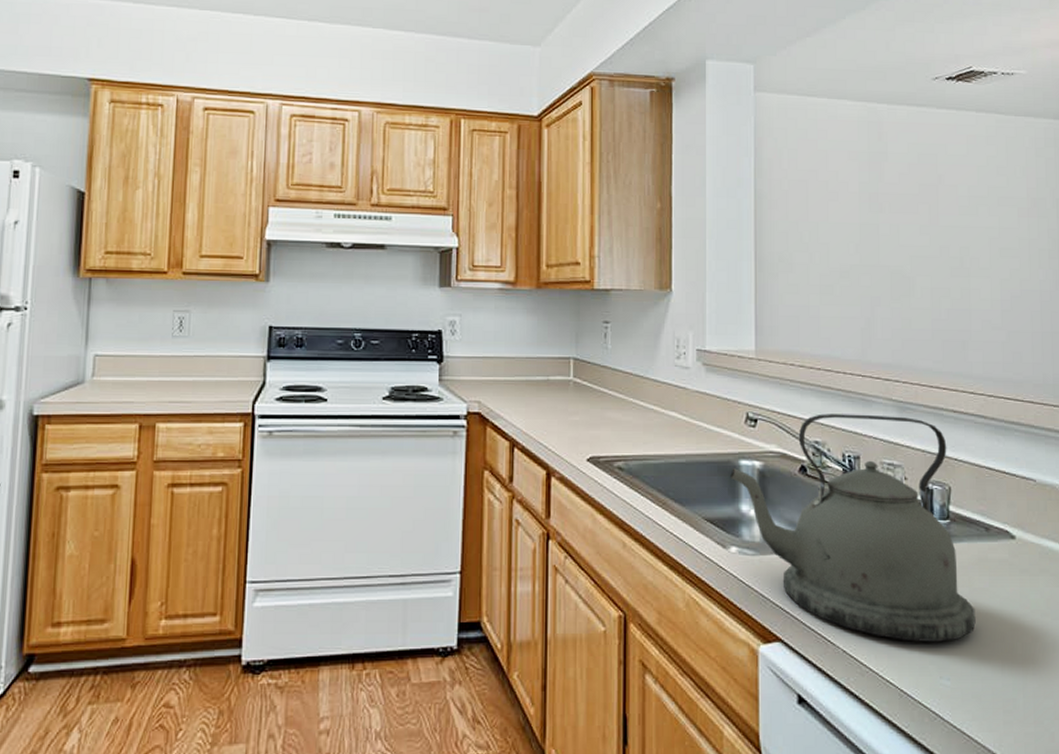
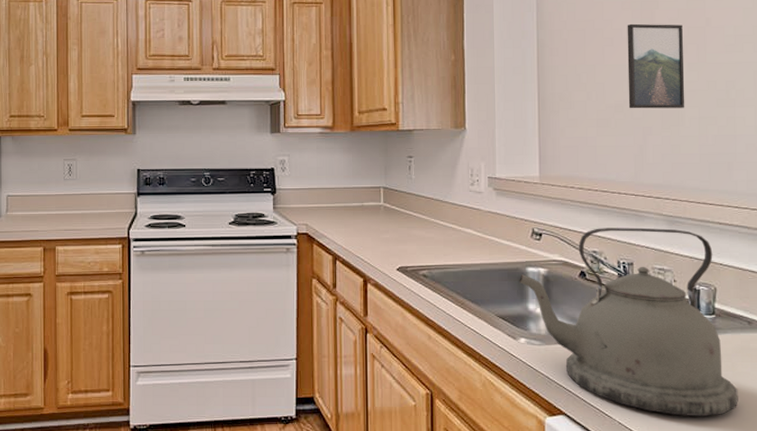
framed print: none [853,176,917,276] -> present [627,23,685,109]

